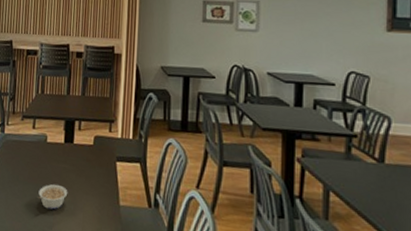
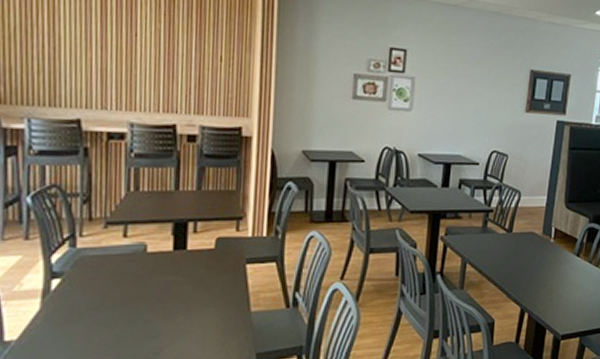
legume: present [38,184,68,210] -> none [137,301,181,333]

